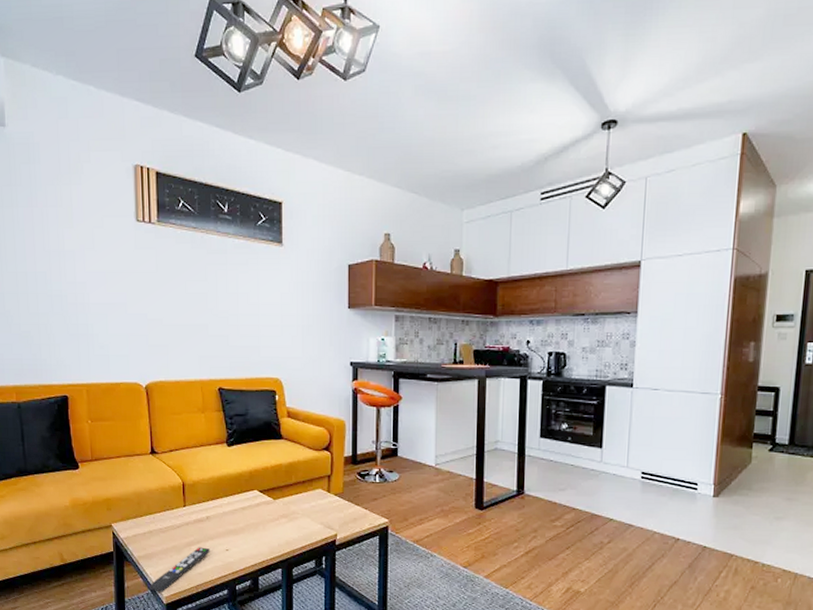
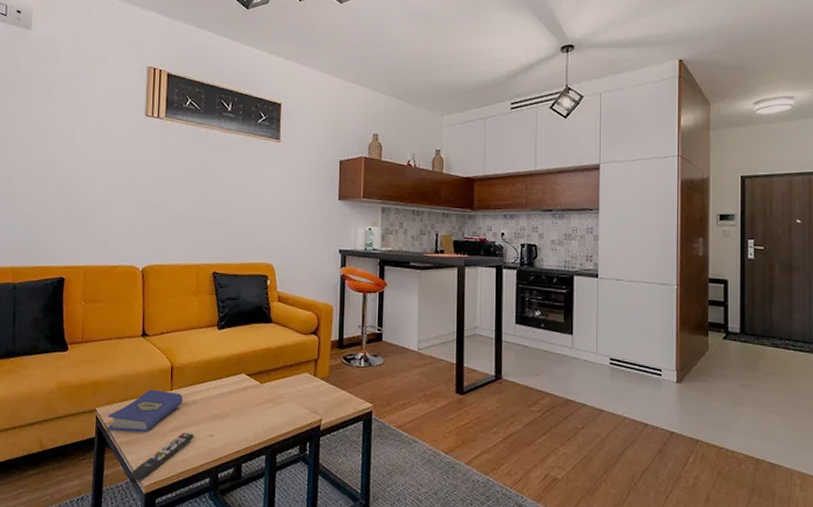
hardcover book: none [123,506,197,547] -> present [106,389,183,432]

